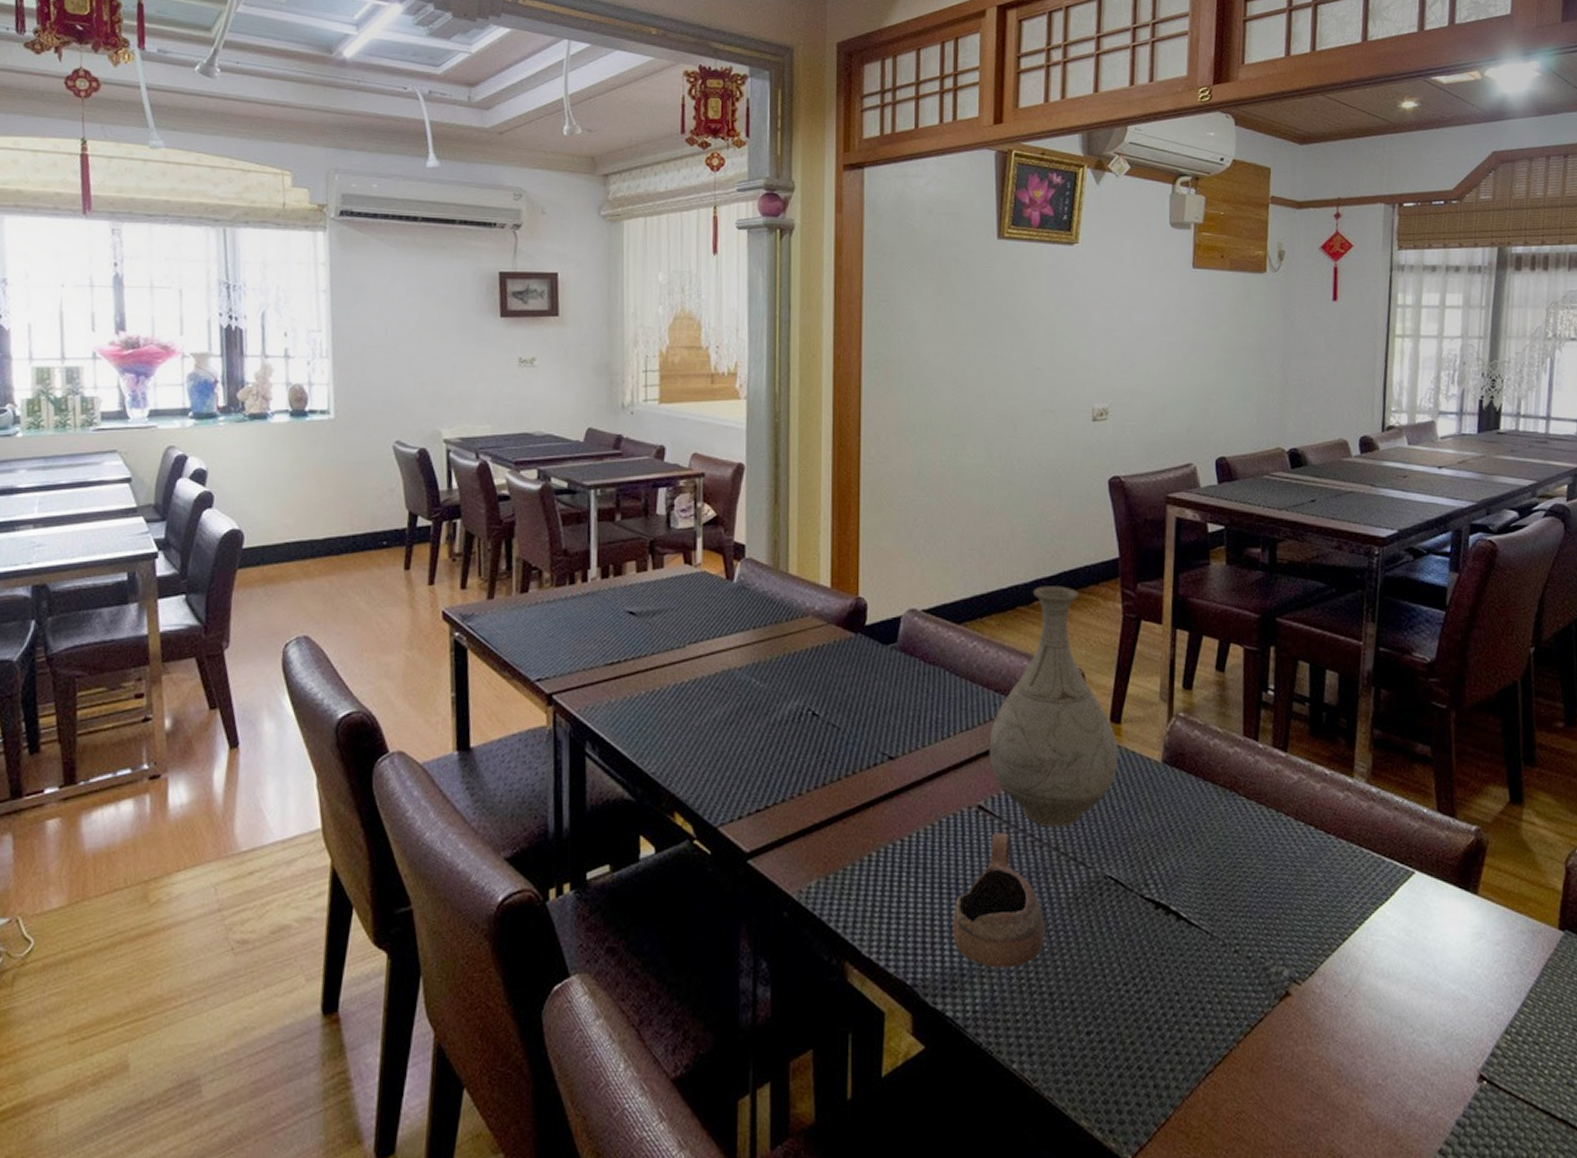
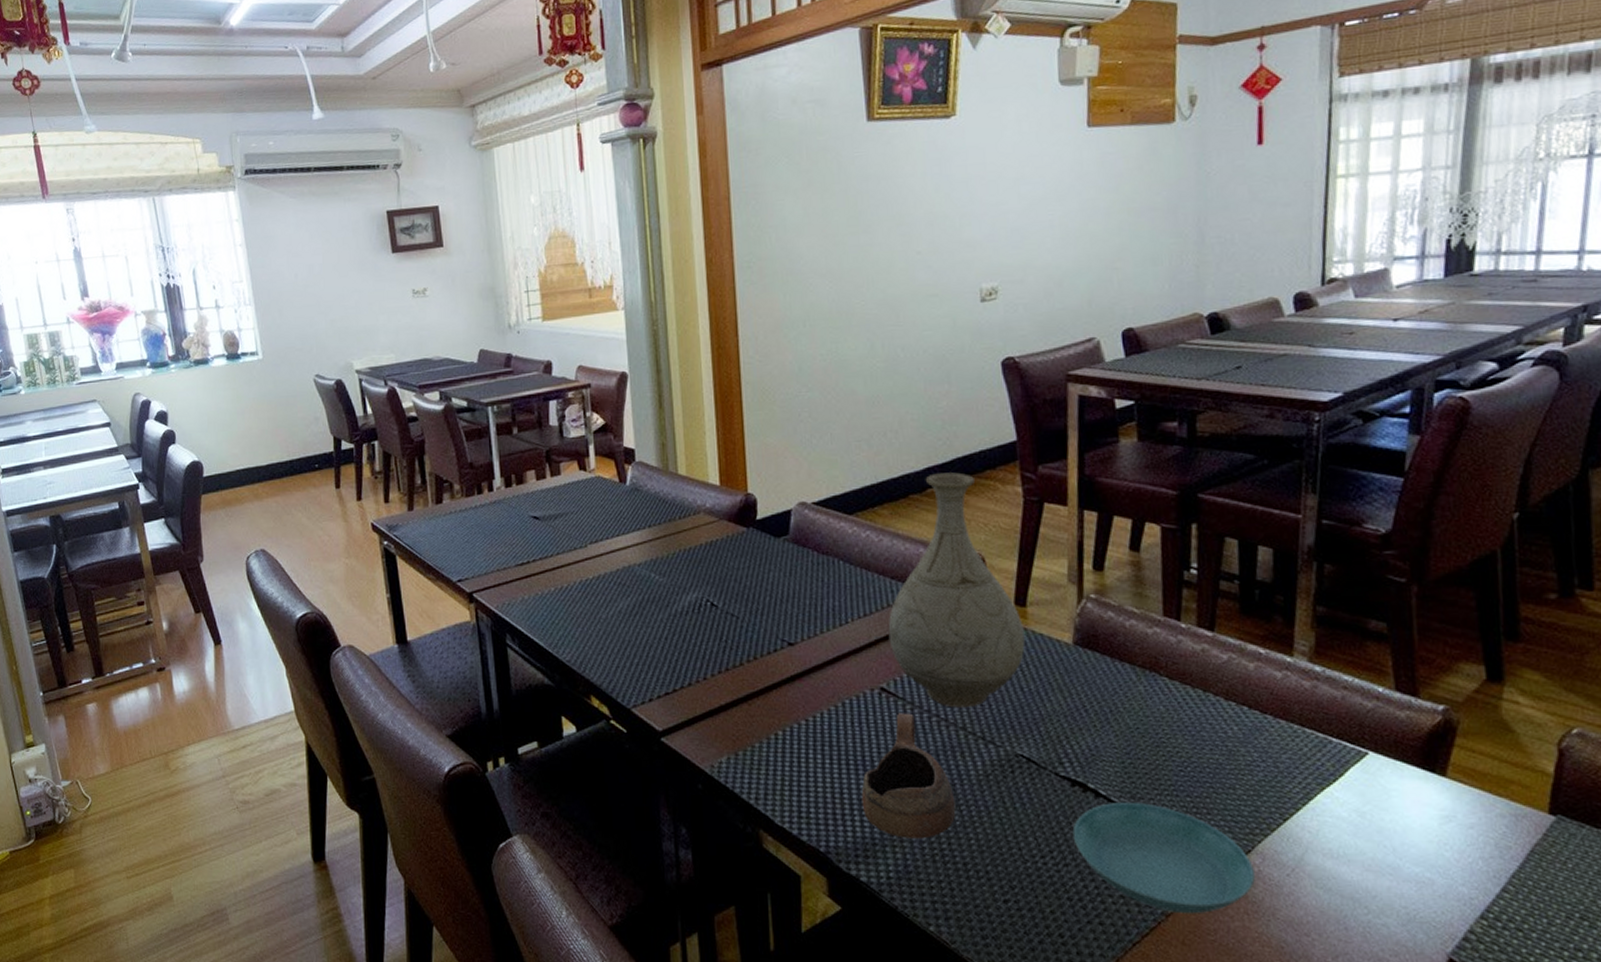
saucer: none [1154,925,1317,1040] -> present [1072,803,1255,914]

